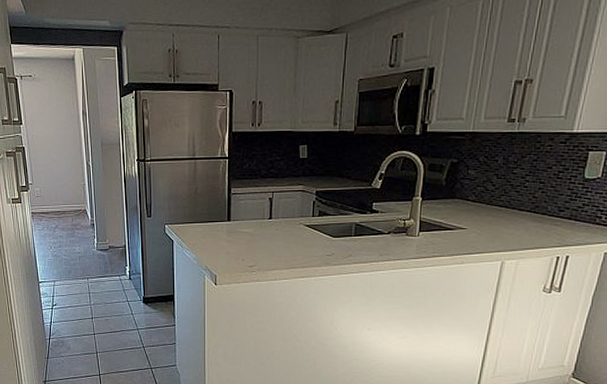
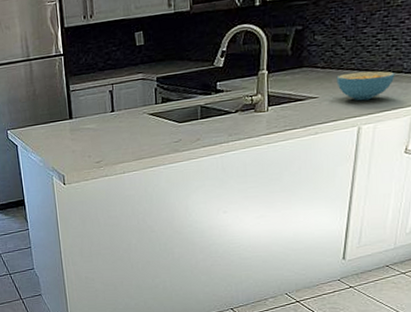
cereal bowl: none [485,209,540,237] -> present [336,71,395,101]

